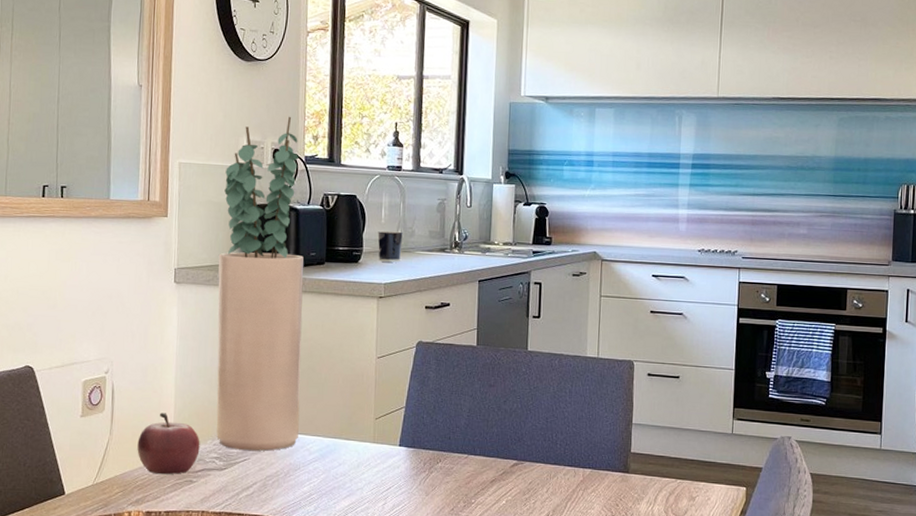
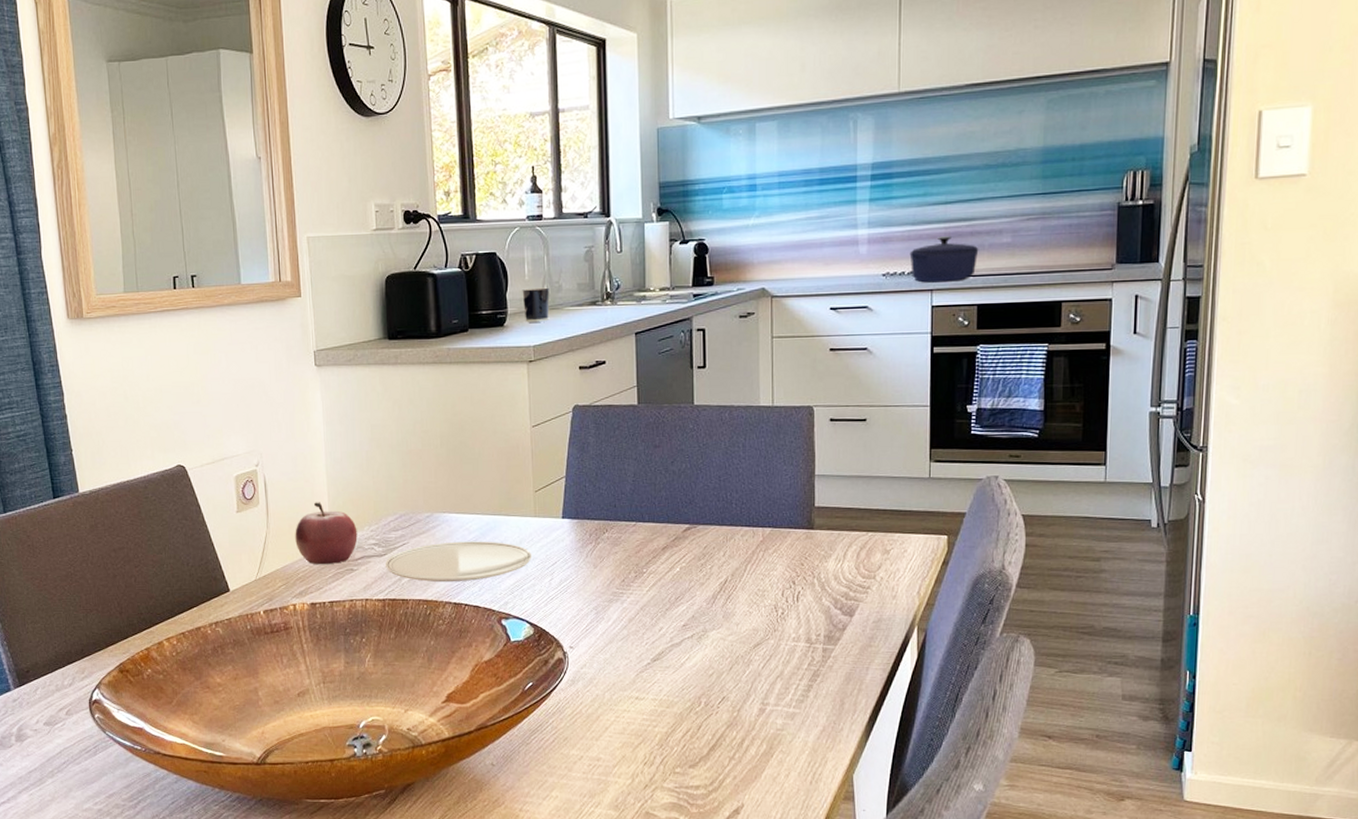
vase: present [216,116,304,451] -> none [356,172,456,534]
plate: none [225,461,369,500] -> present [386,541,533,583]
cooking pot: none [722,223,780,263] -> present [909,236,979,283]

